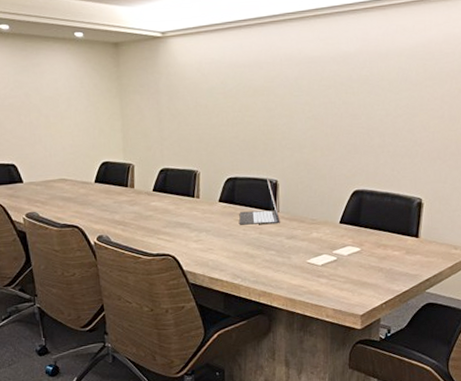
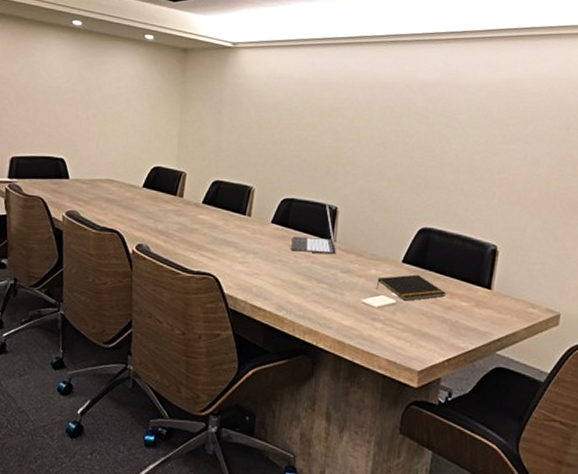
notepad: none [318,232,381,257] -> present [376,274,447,301]

